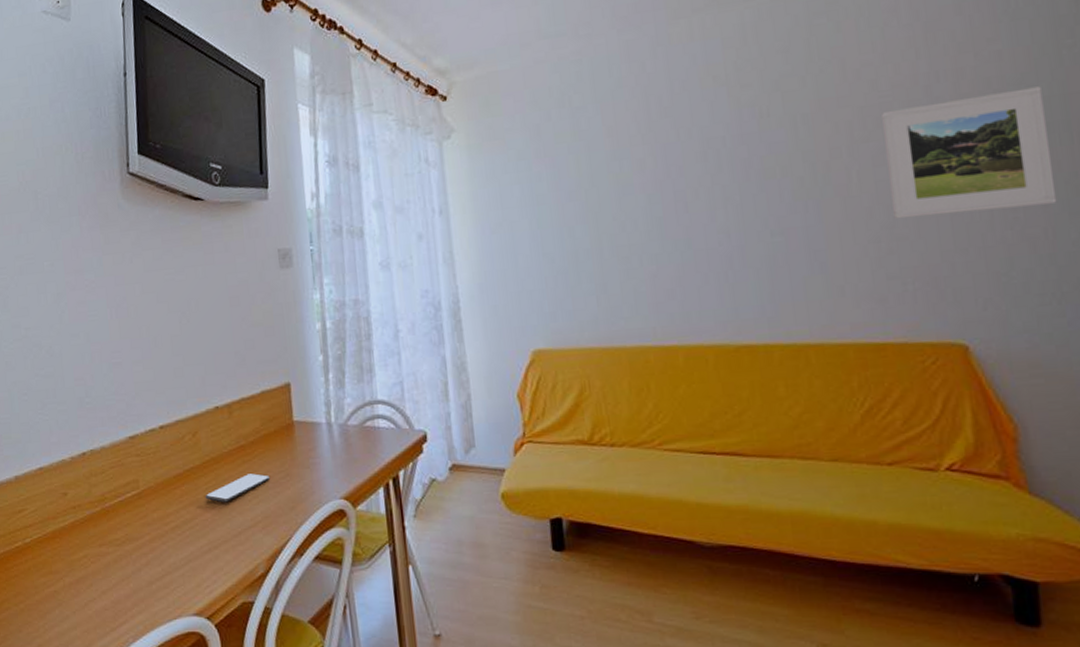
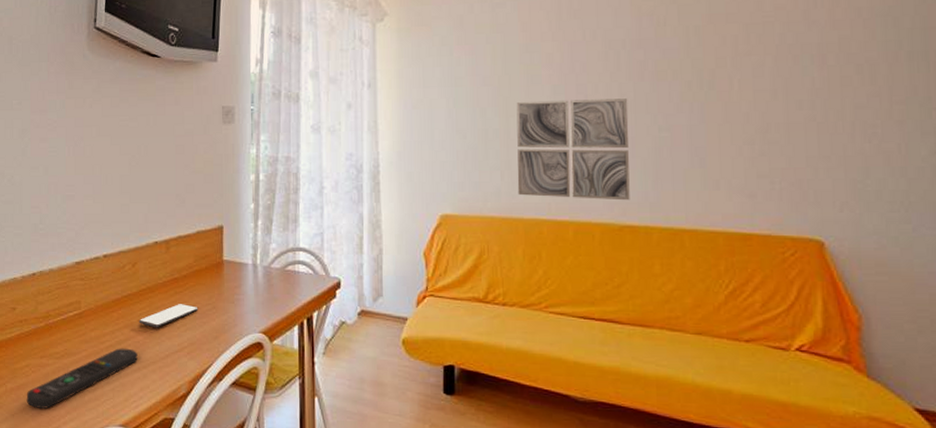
remote control: none [87,528,208,603] -> present [26,348,138,409]
wall art: none [608,202,745,322] -> present [516,98,630,201]
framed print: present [882,86,1057,219] -> none [764,19,912,125]

